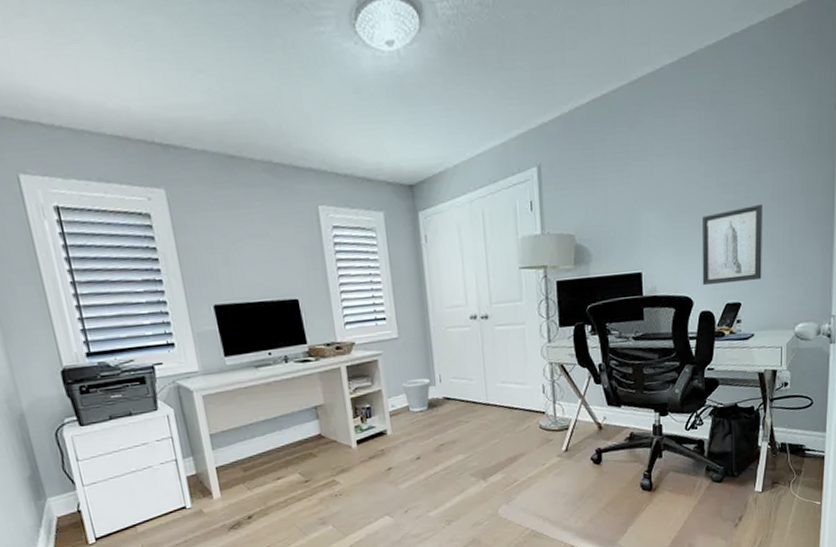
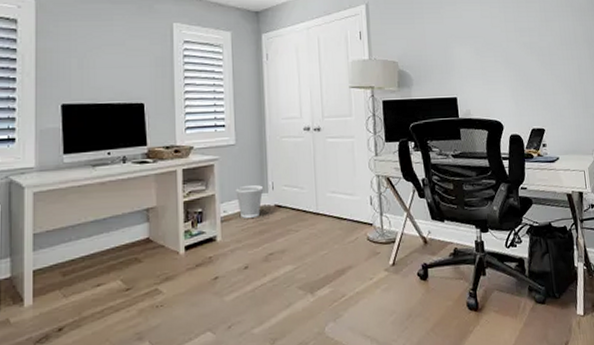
wall art: present [701,205,762,286] -> none [504,47,560,112]

